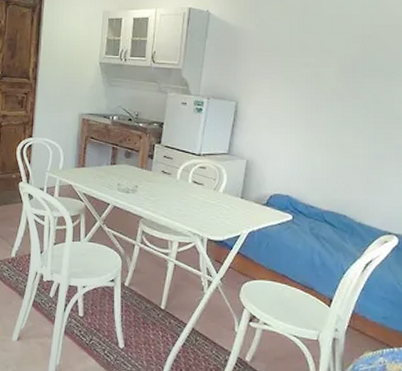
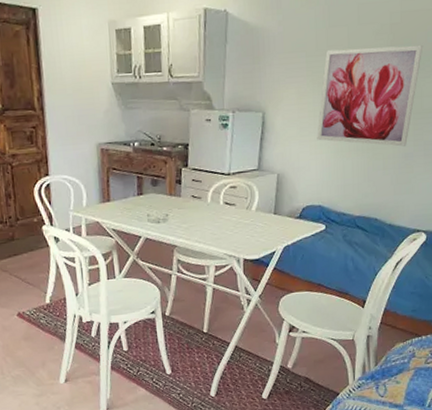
wall art: none [287,53,395,148] -> present [317,44,424,147]

